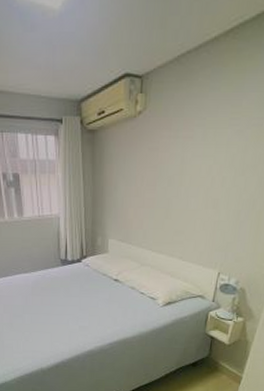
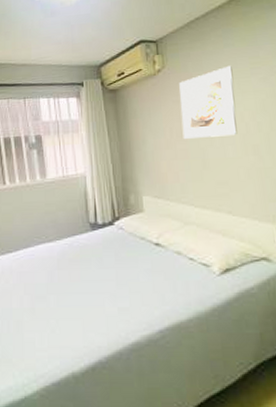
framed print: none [152,113,213,188] -> present [179,65,238,139]

